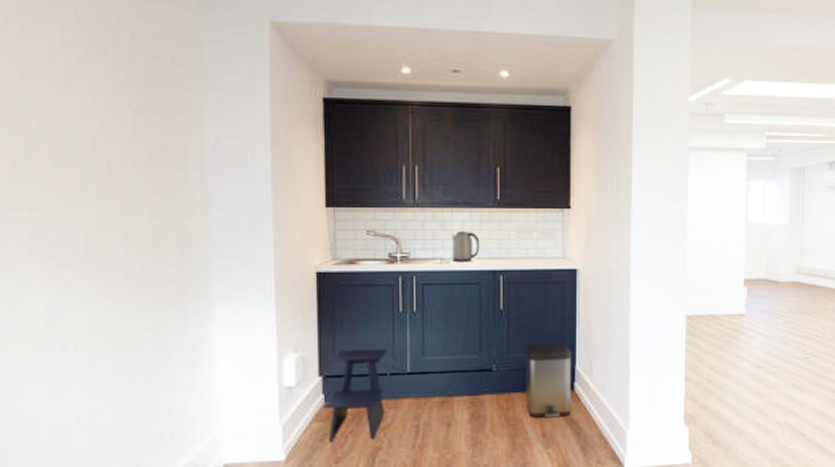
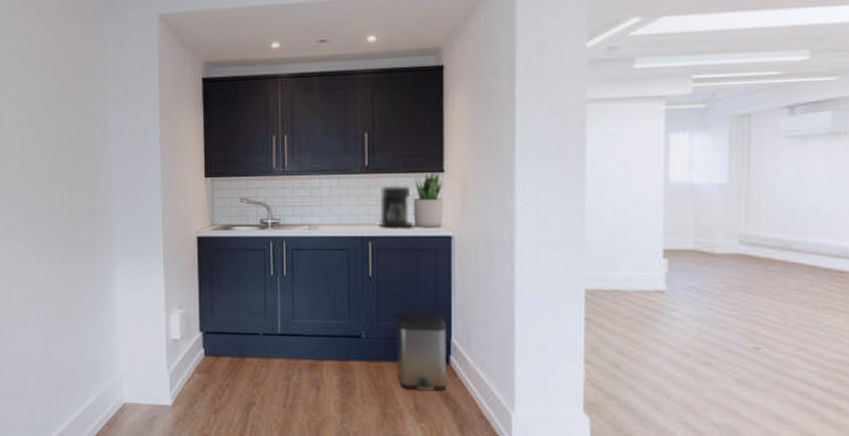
step stool: present [323,349,387,442] -> none [203,309,259,395]
kettle: present [452,230,480,263] -> none [320,197,348,229]
coffee maker: none [511,219,542,262] -> present [379,185,413,228]
planter: none [542,207,570,262] -> present [413,171,444,228]

